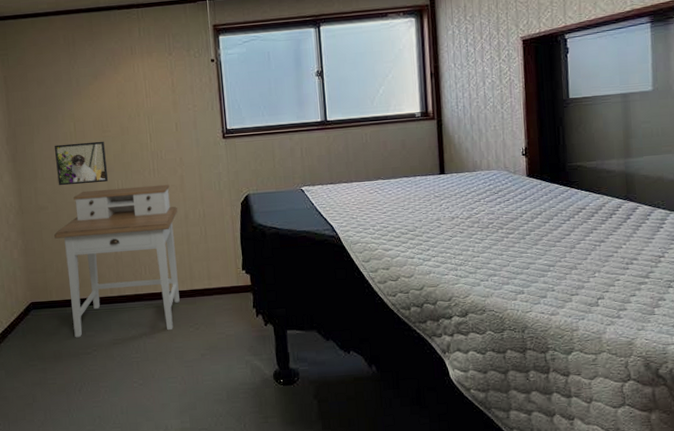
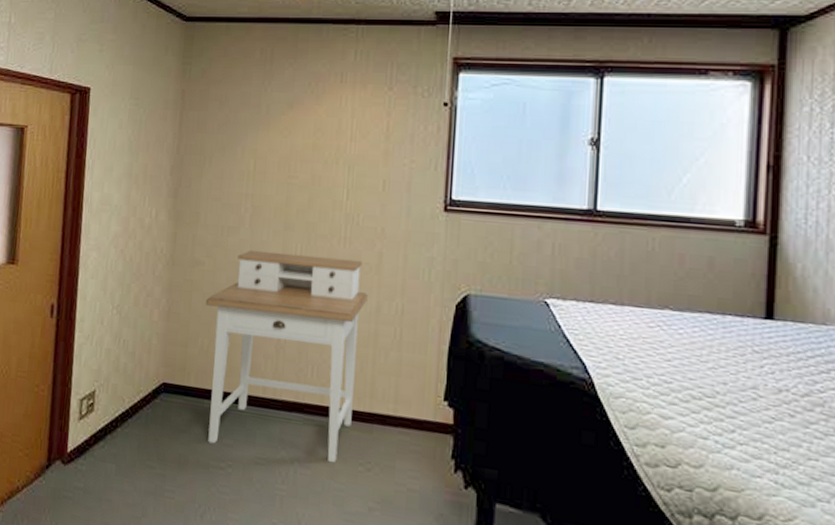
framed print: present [54,141,109,186] -> none [222,184,288,244]

